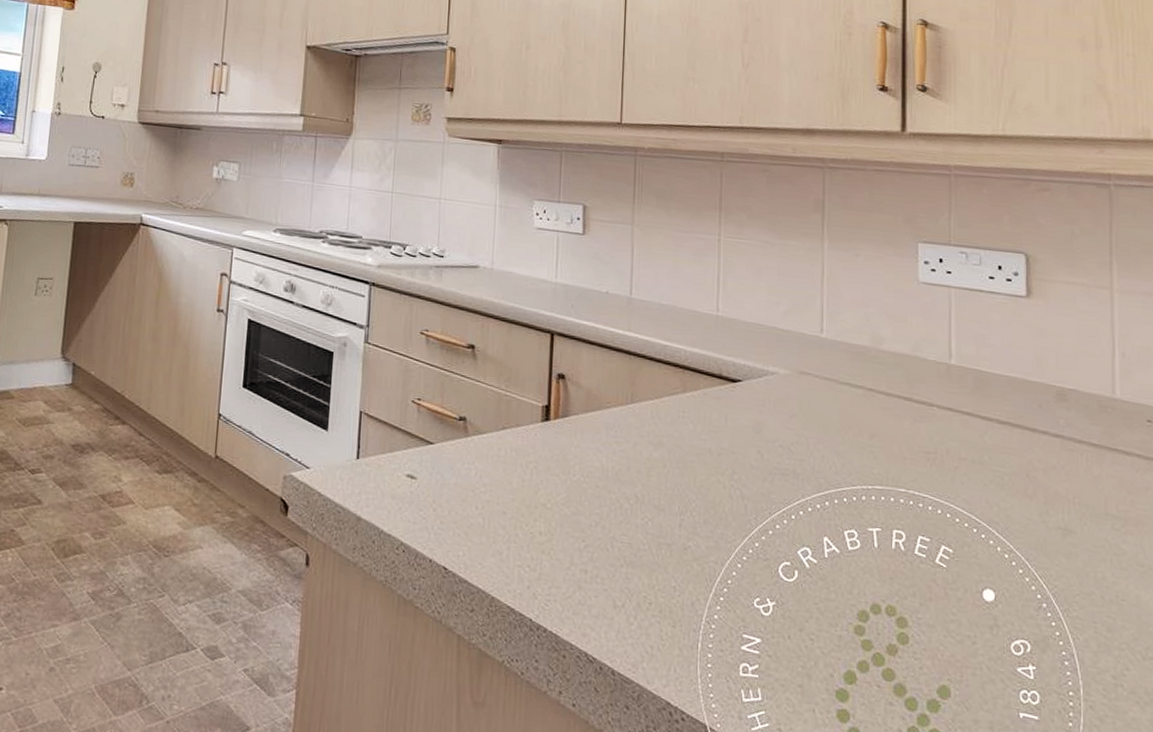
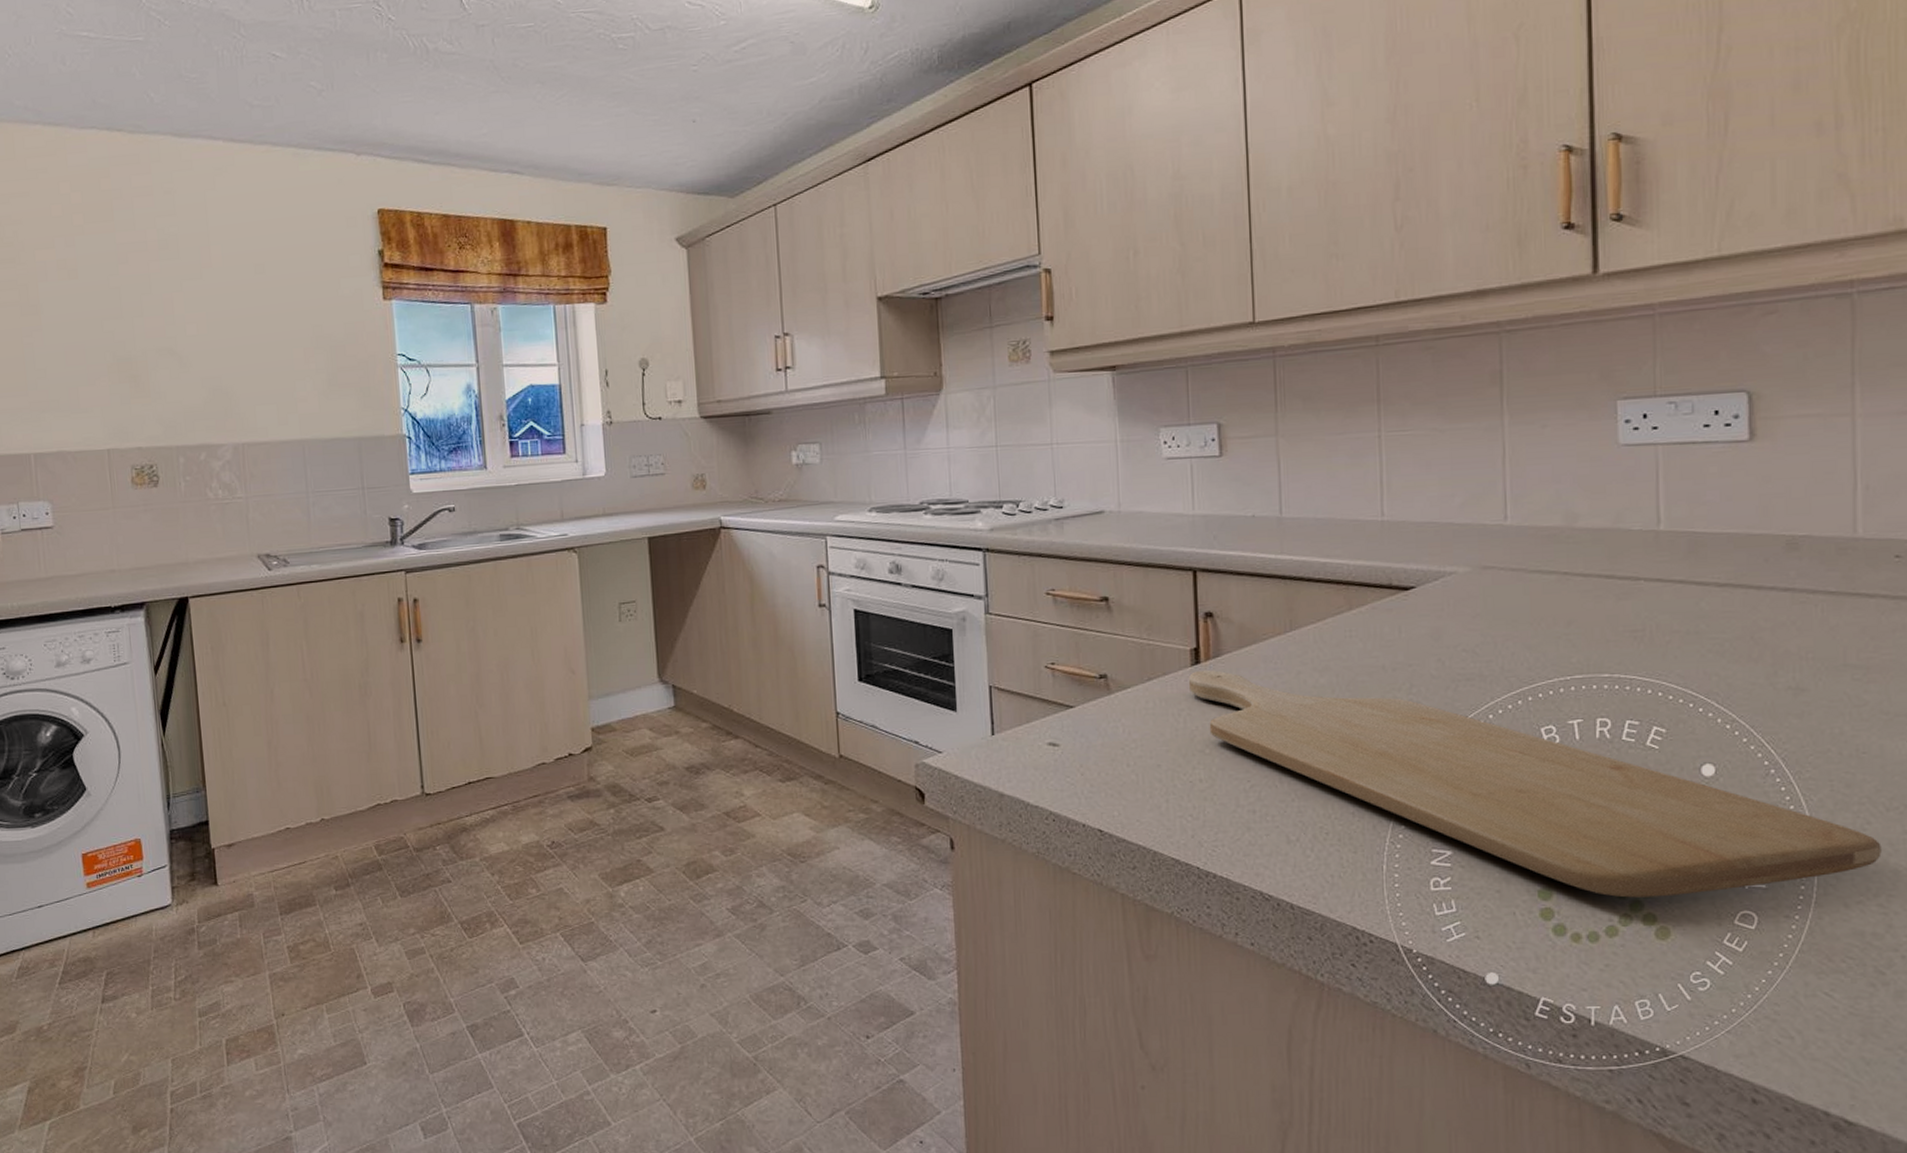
chopping board: none [537,426,1139,717] -> present [1188,669,1882,898]

